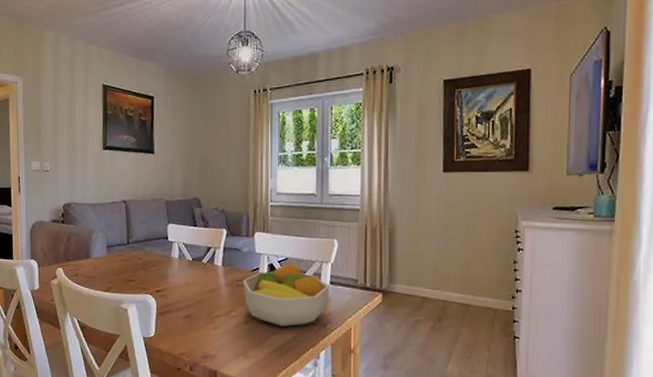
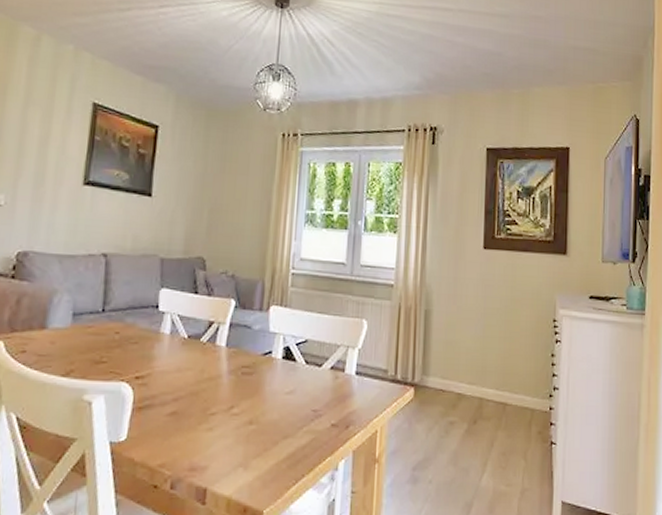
fruit bowl: present [243,263,329,326] -> none [250,346,354,428]

